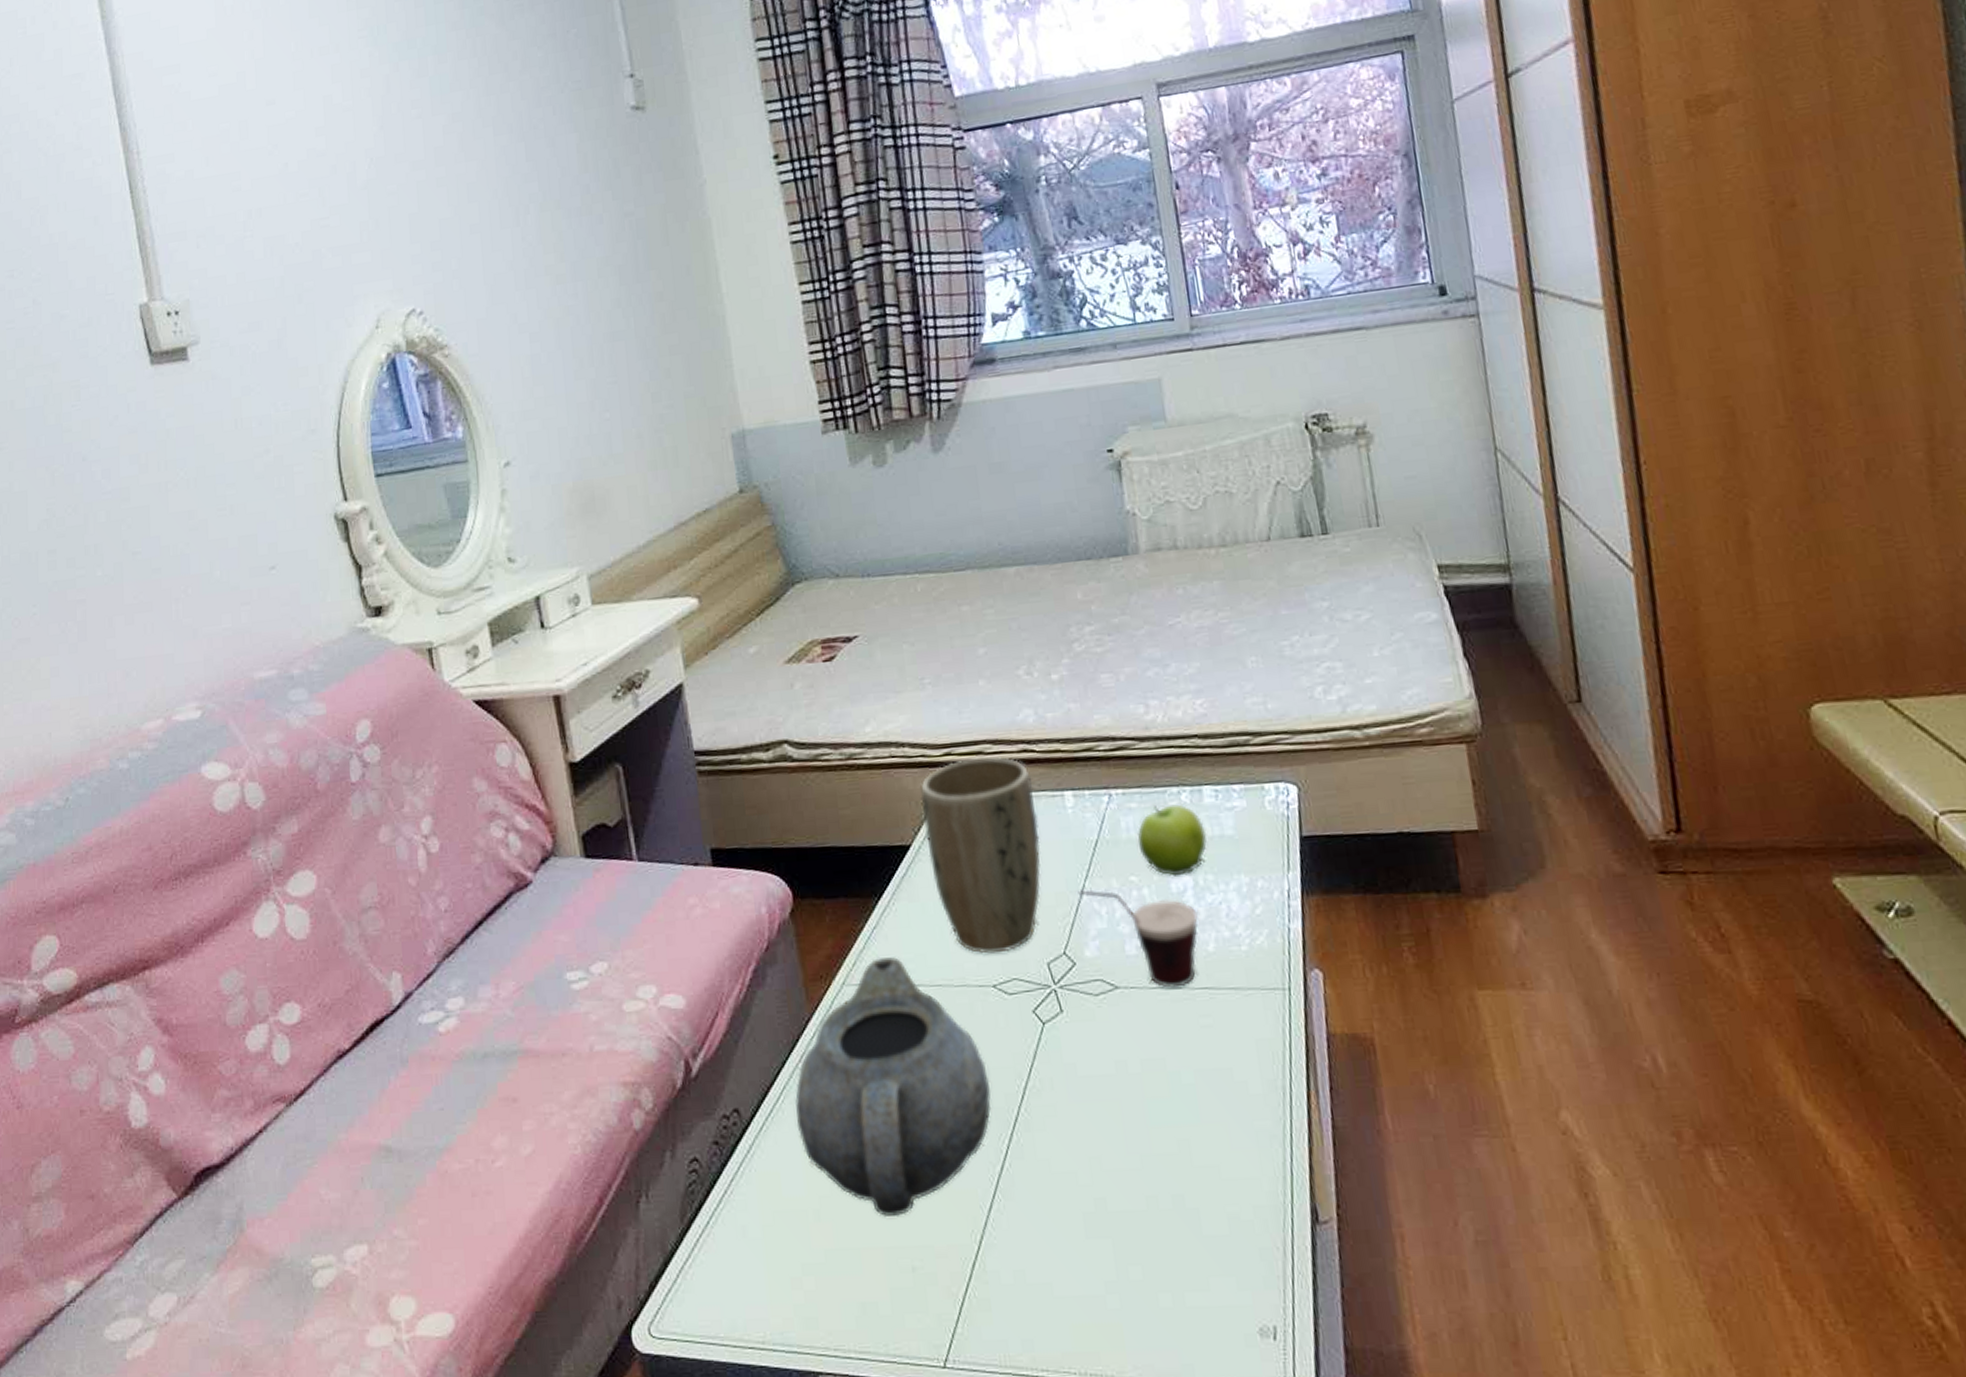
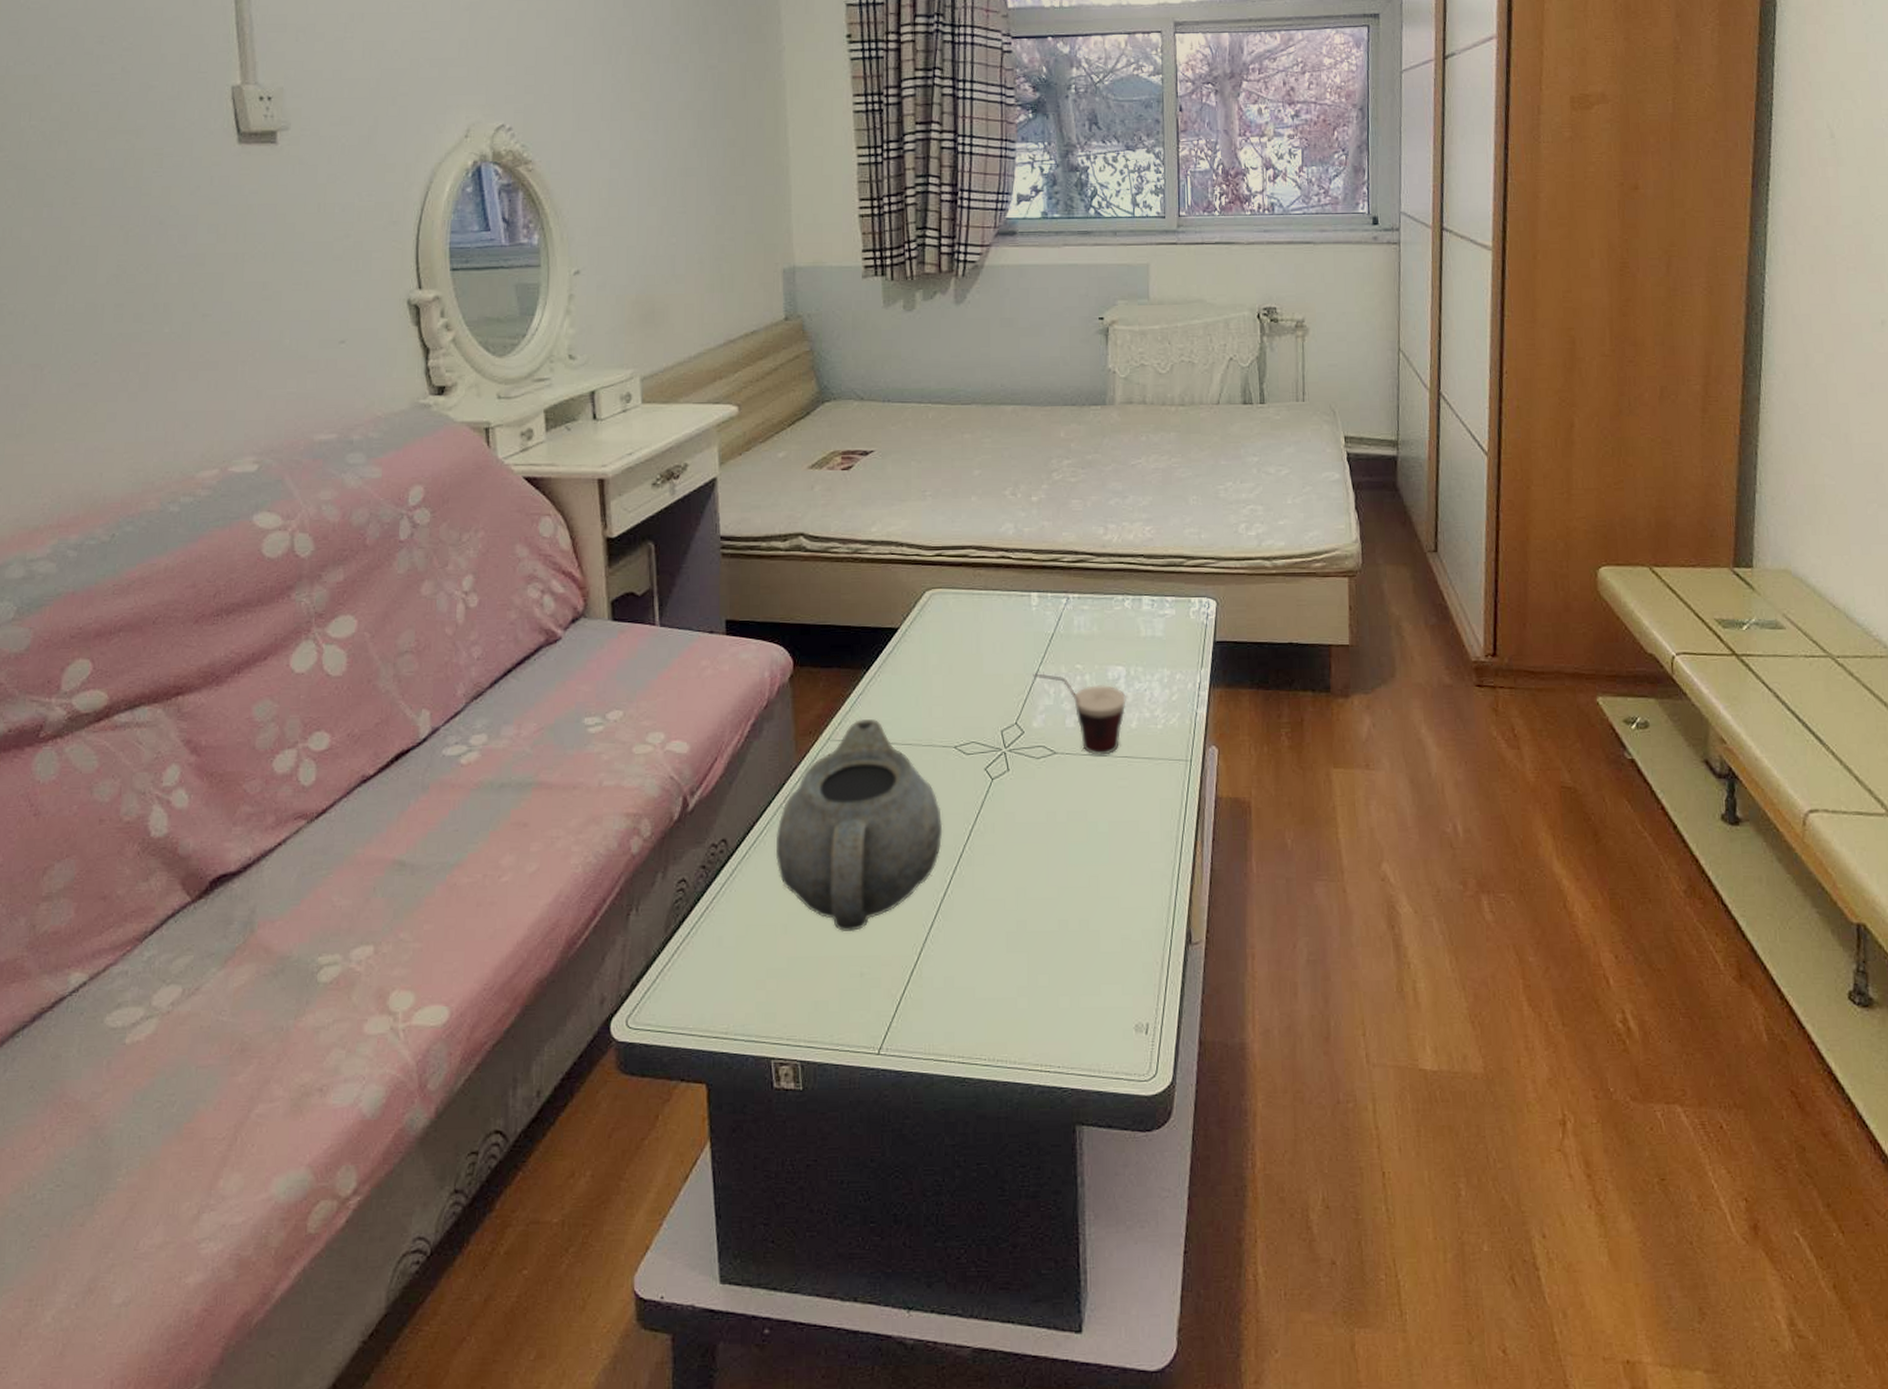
plant pot: present [920,756,1042,954] -> none [912,560,1007,721]
fruit: present [1136,804,1207,877] -> none [1085,609,1141,667]

